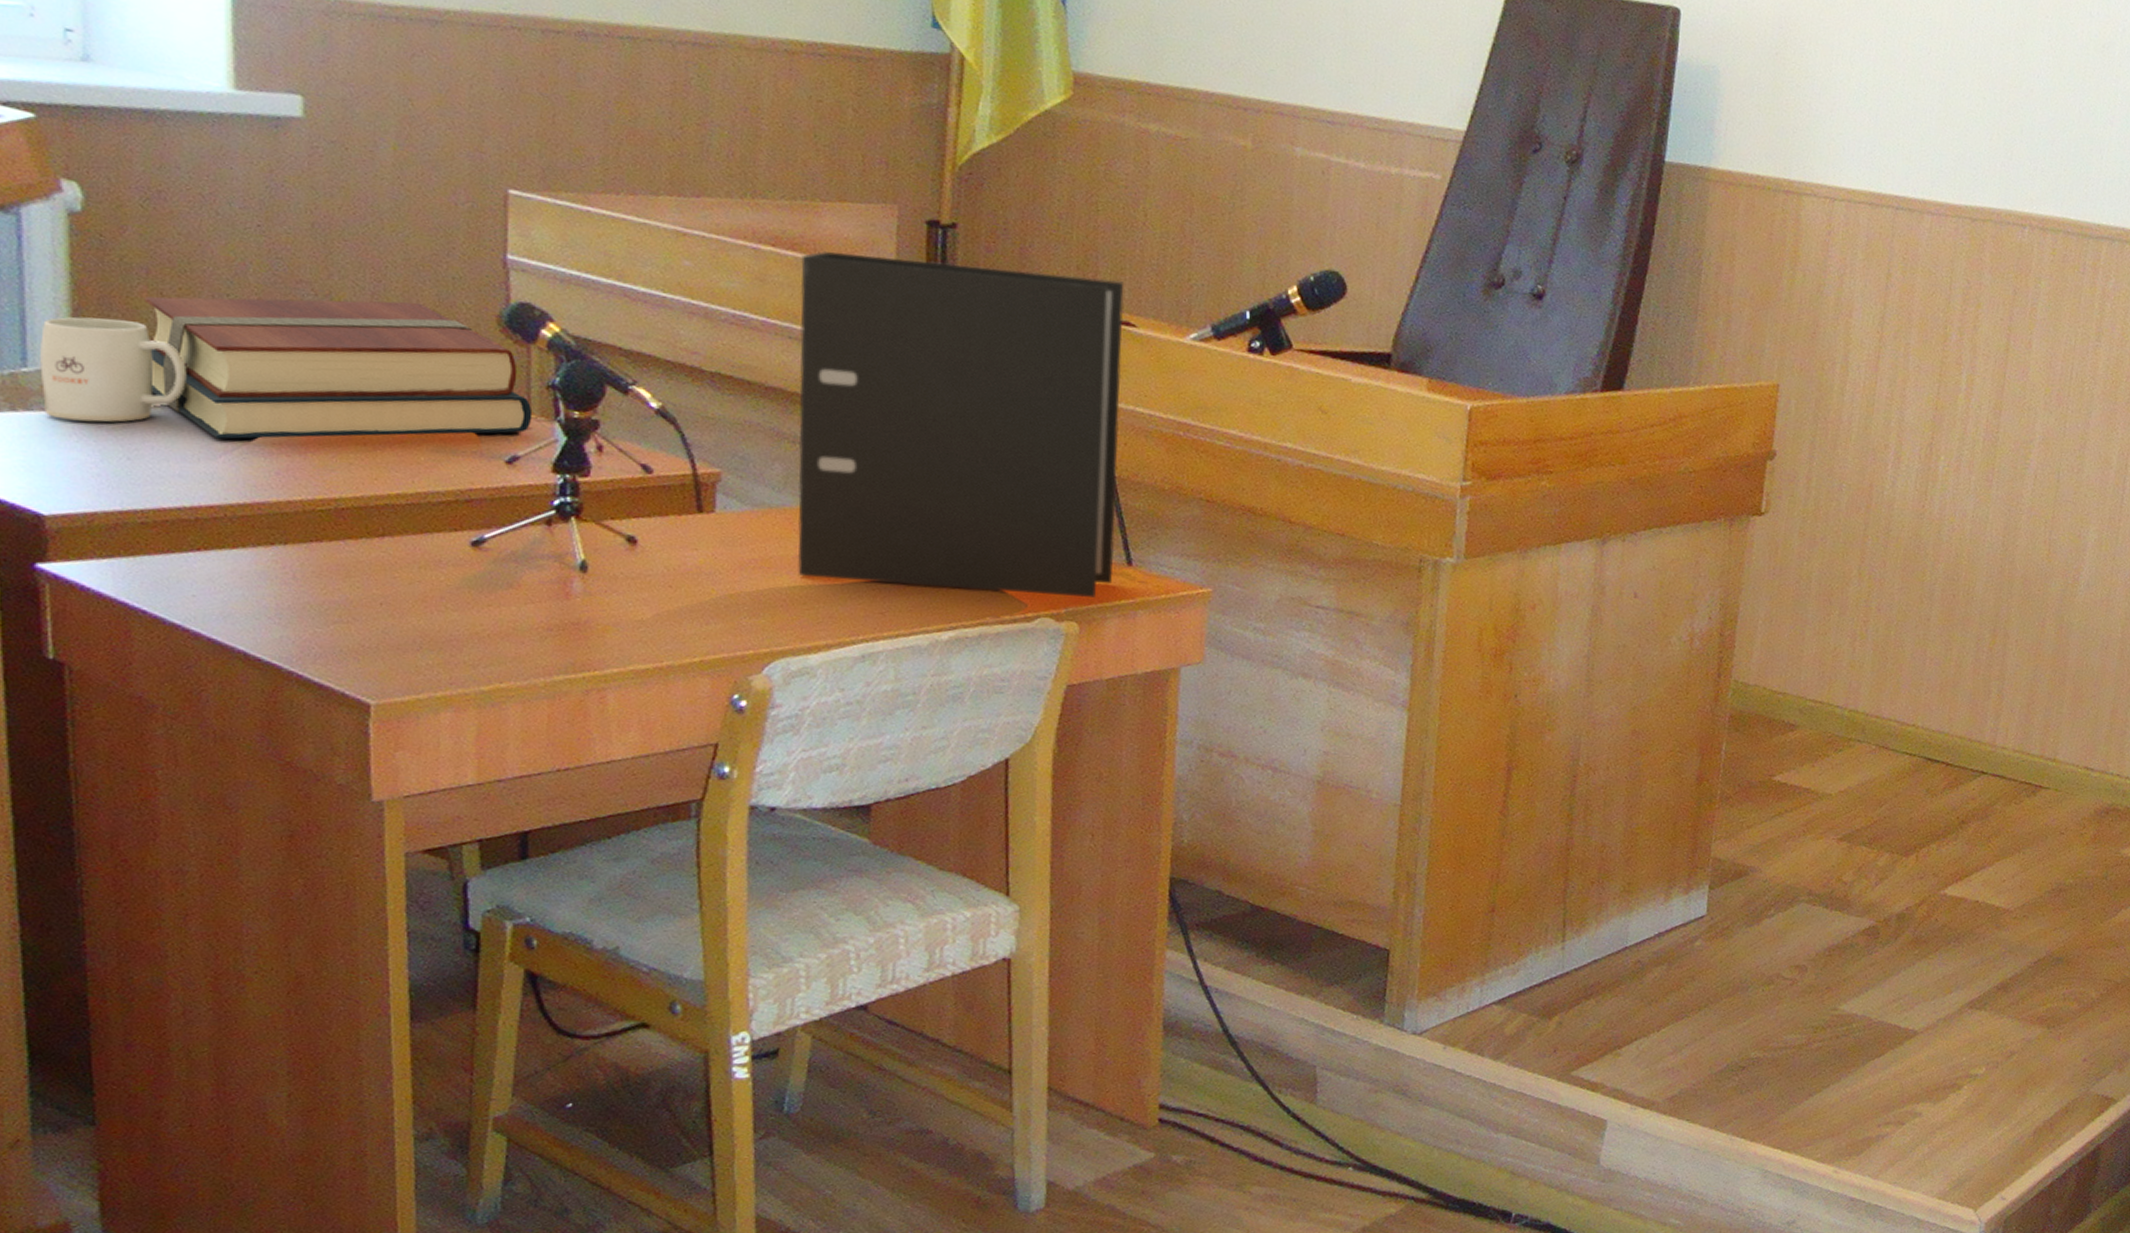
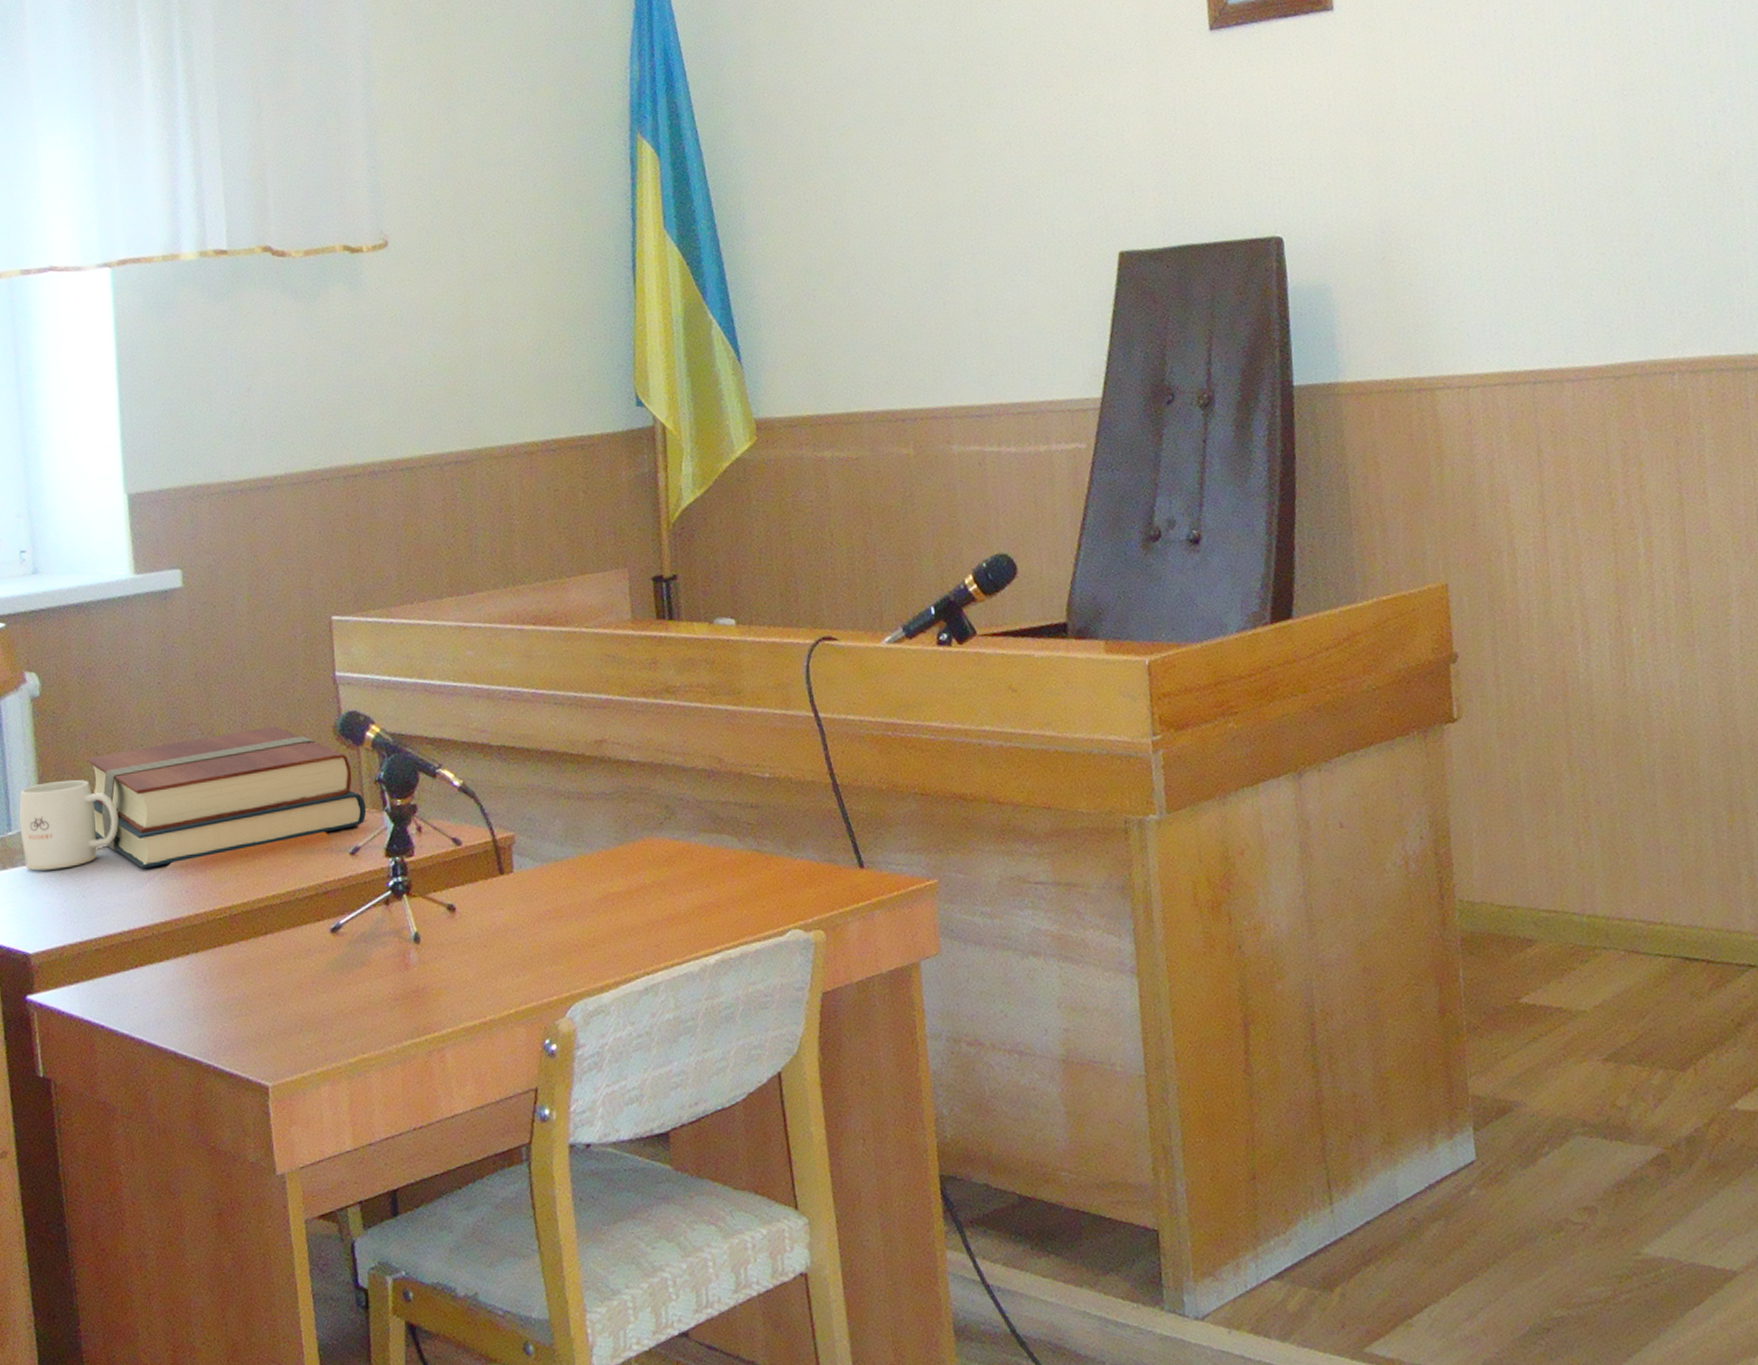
binder: present [797,250,1124,597] -> none [557,600,849,921]

